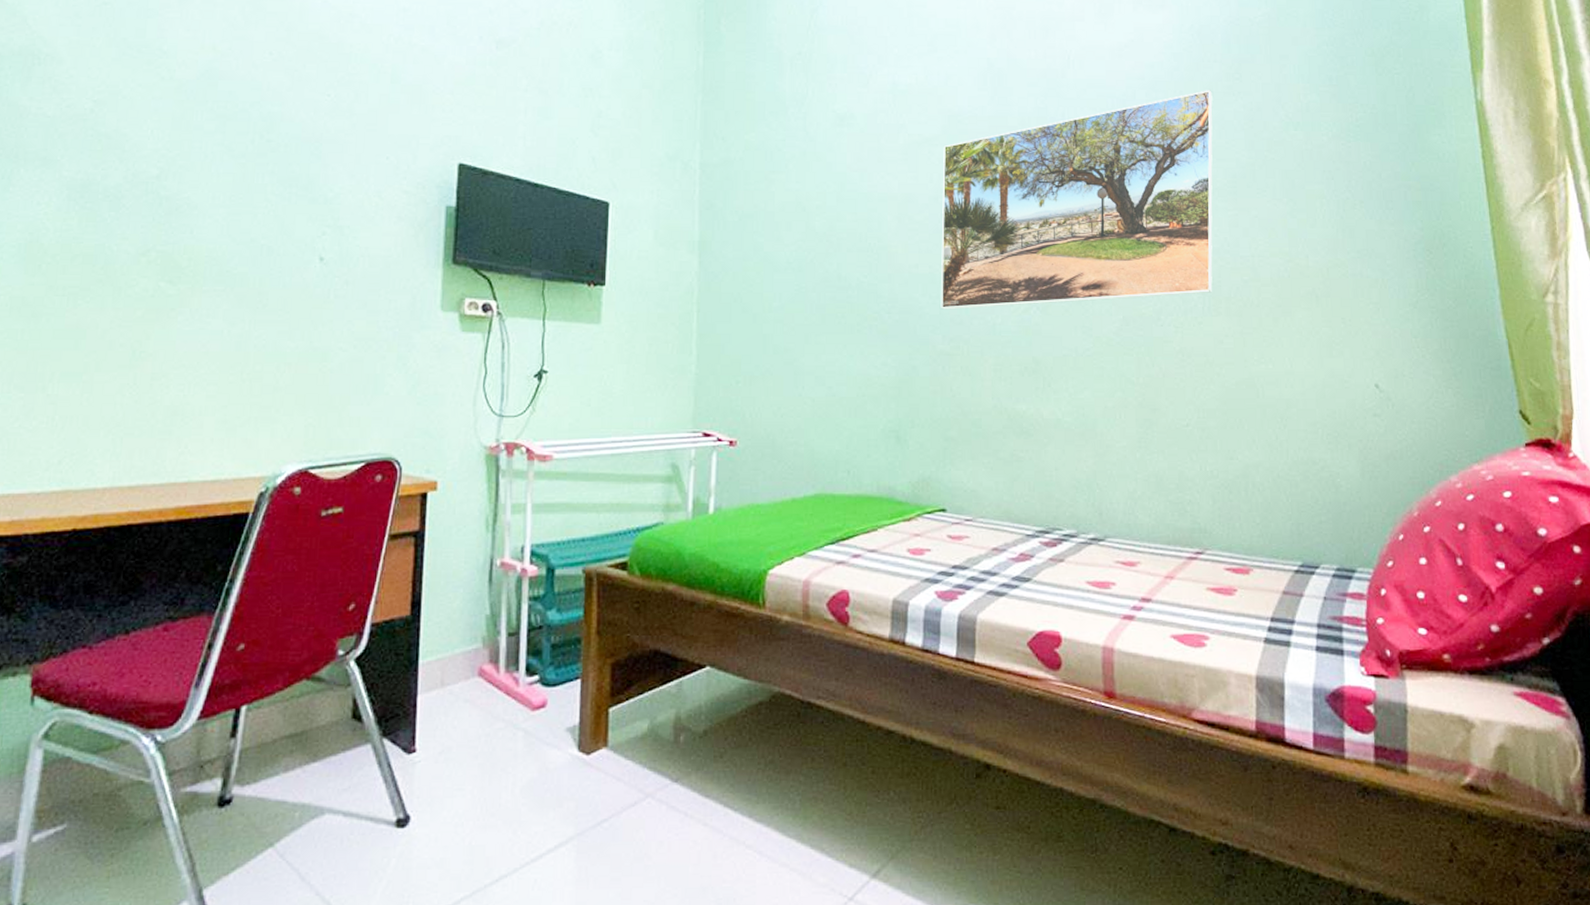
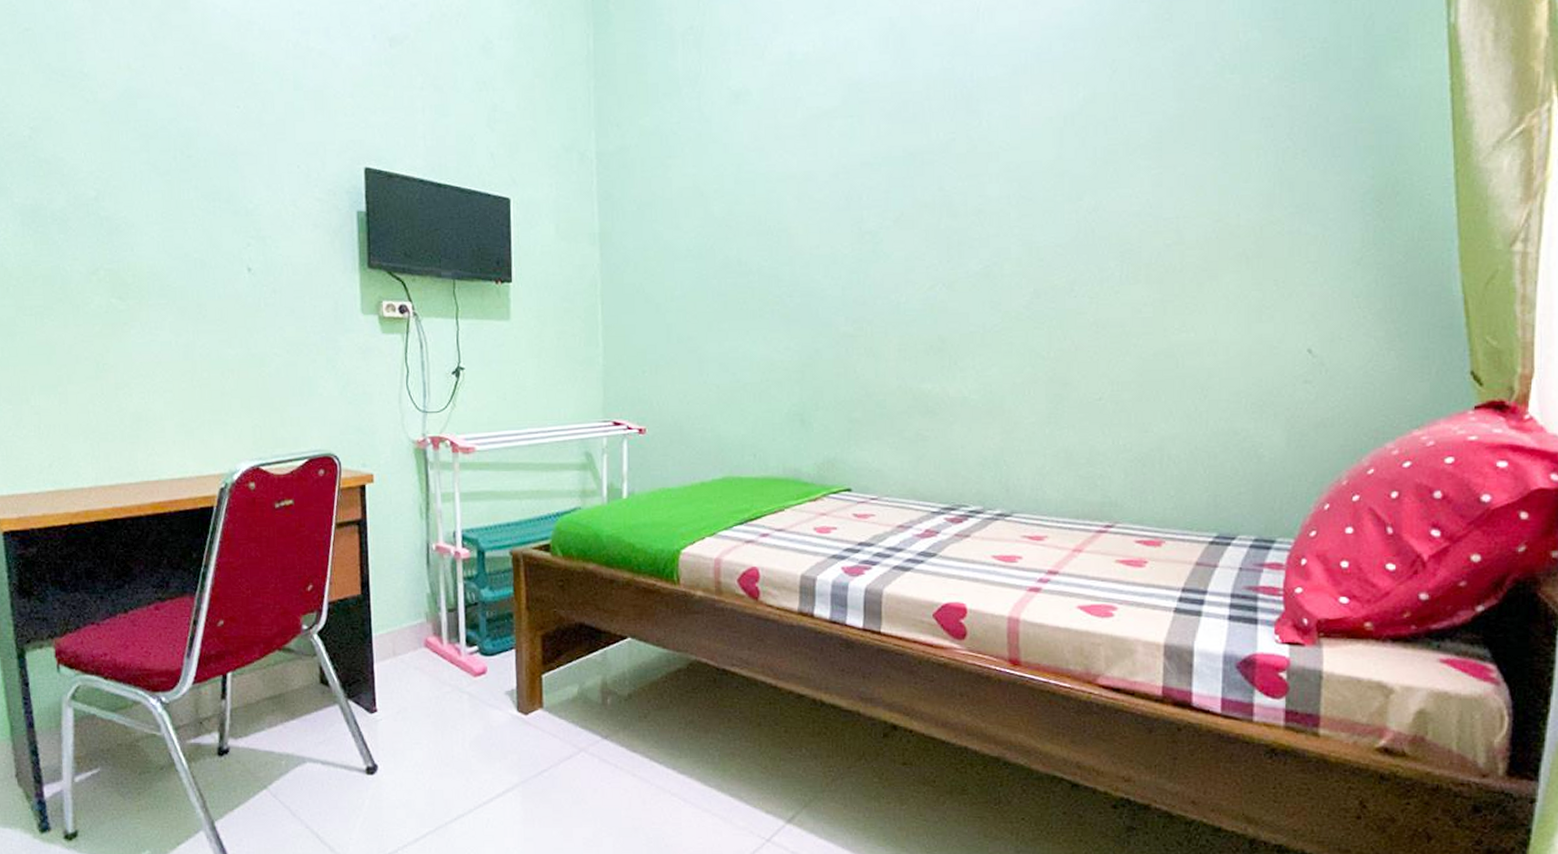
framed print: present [940,90,1213,310] -> none [843,35,1138,290]

